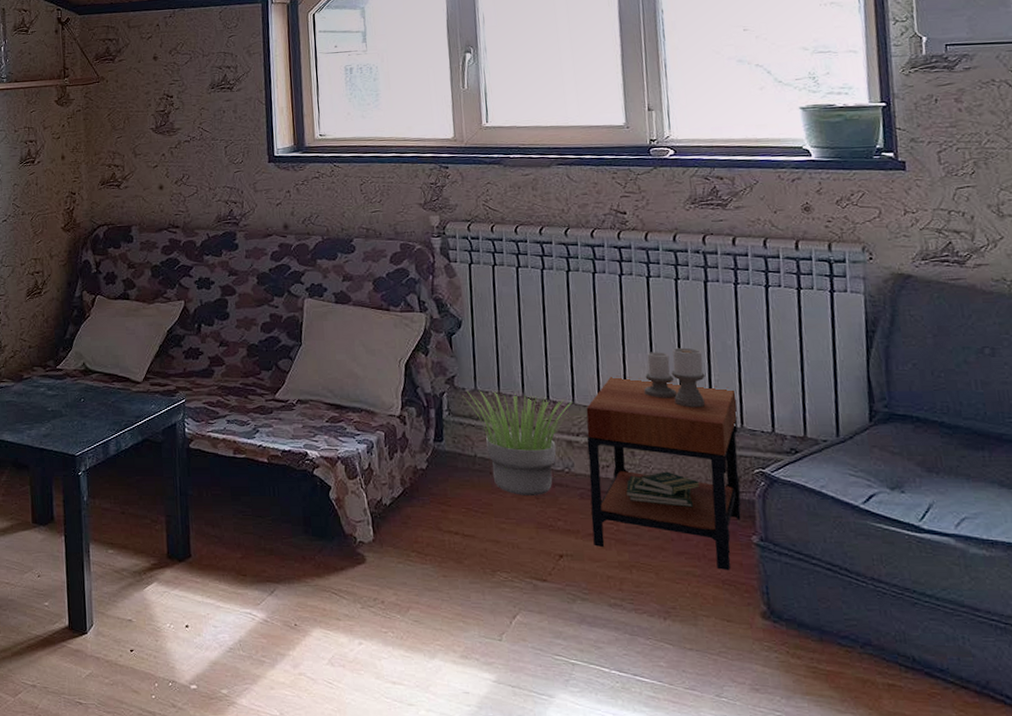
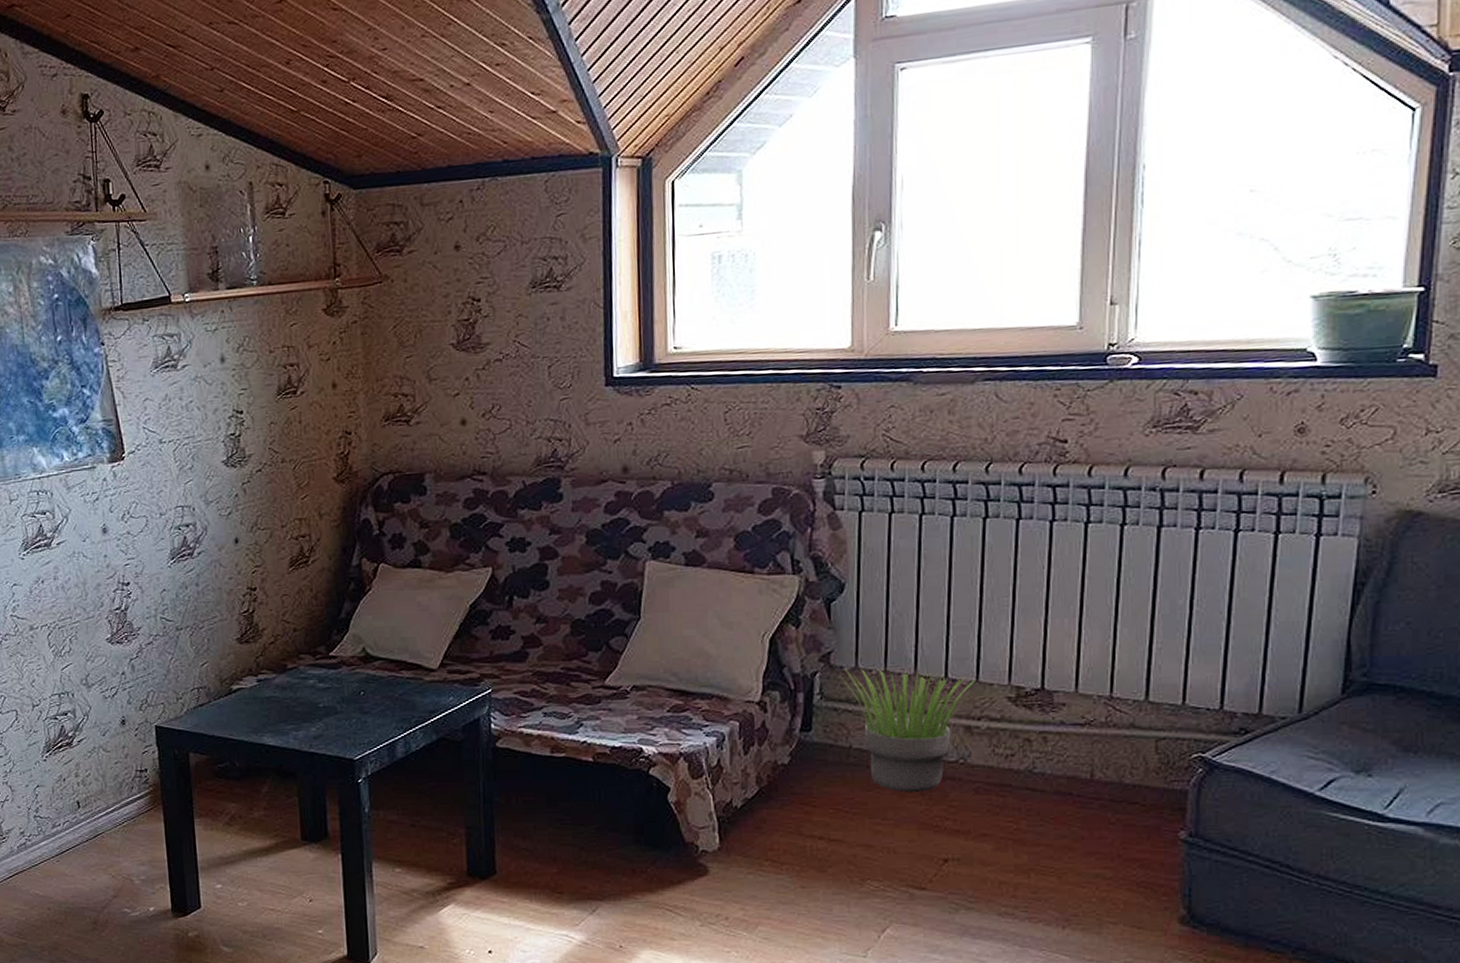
side table: present [586,347,741,571] -> none [986,609,1181,872]

